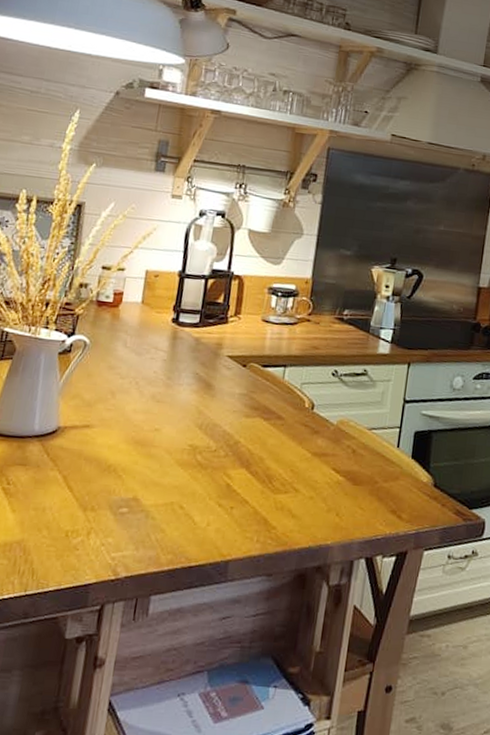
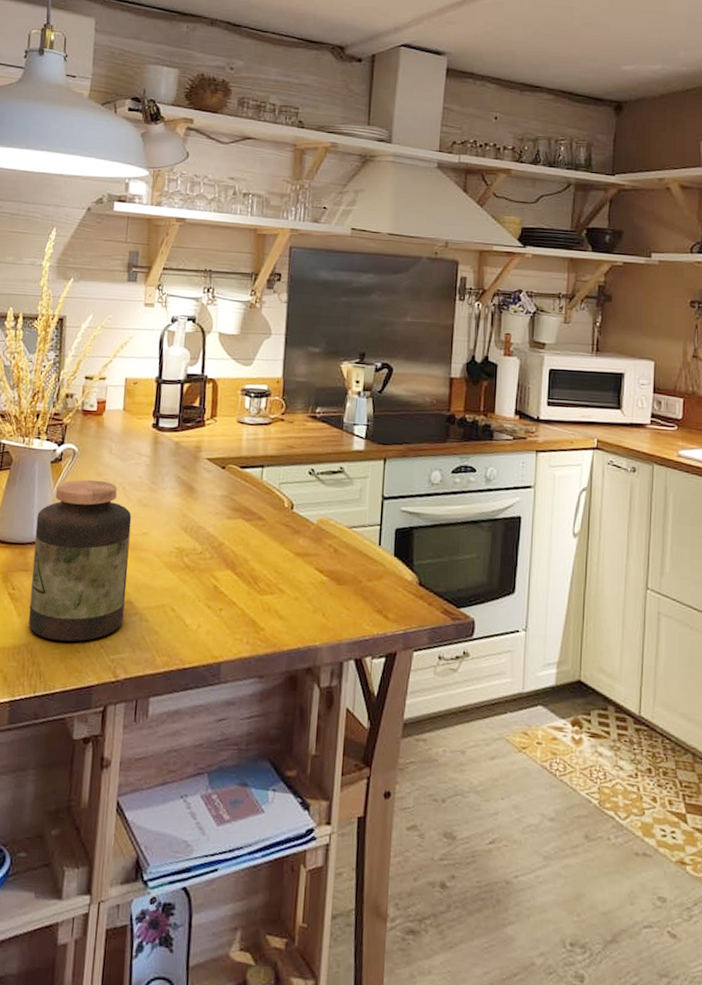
jar: none [23,372,144,539] -> present [28,479,132,642]

